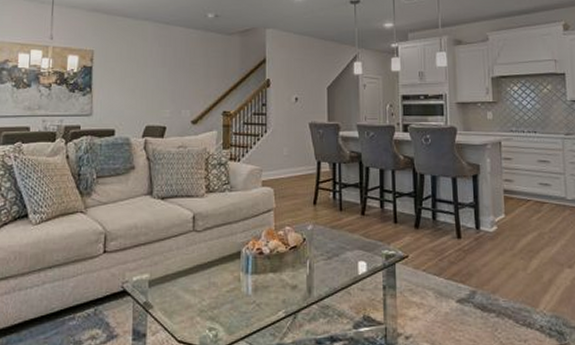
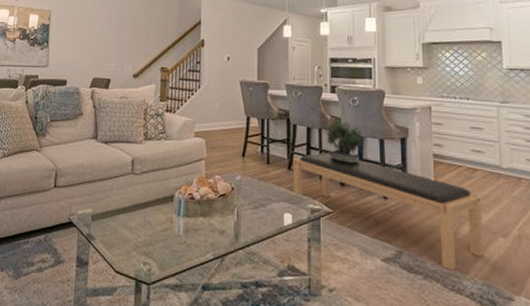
bench: none [366,195,552,306] -> present [292,152,484,271]
potted plant: none [398,159,436,203] -> present [324,119,363,162]

